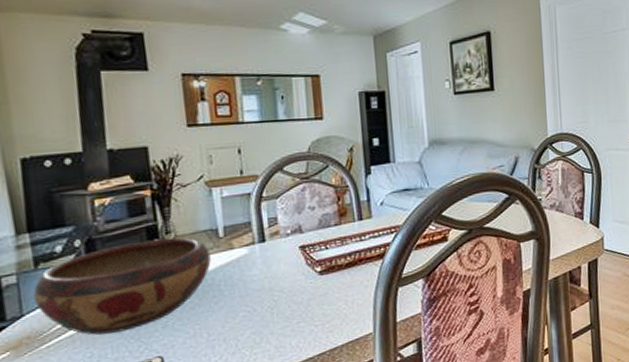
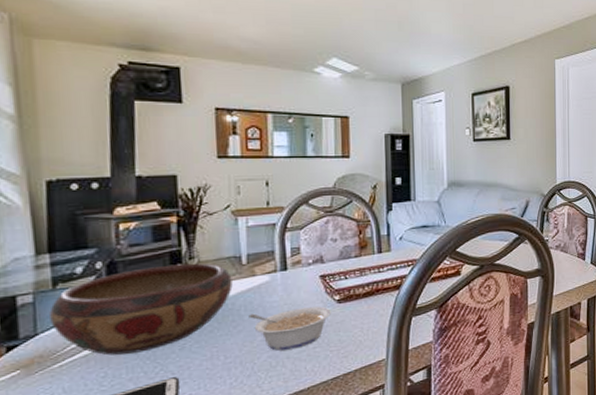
legume: none [229,279,313,327] -> present [248,306,331,351]

